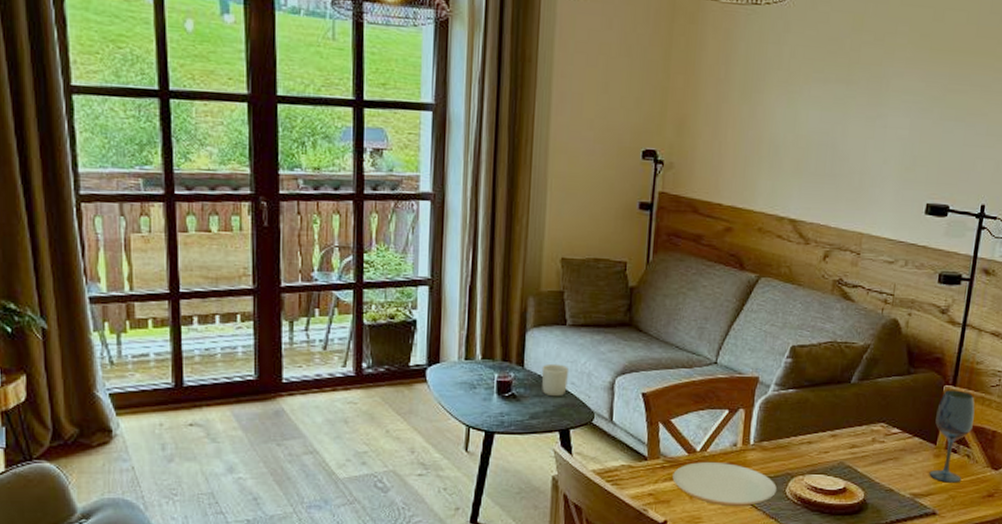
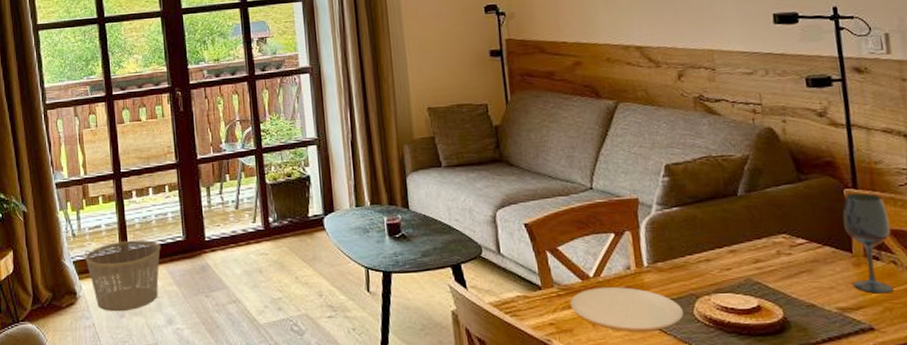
basket: none [125,374,225,454] -> present [85,239,161,311]
mug: present [541,363,568,396] -> none [425,203,452,233]

